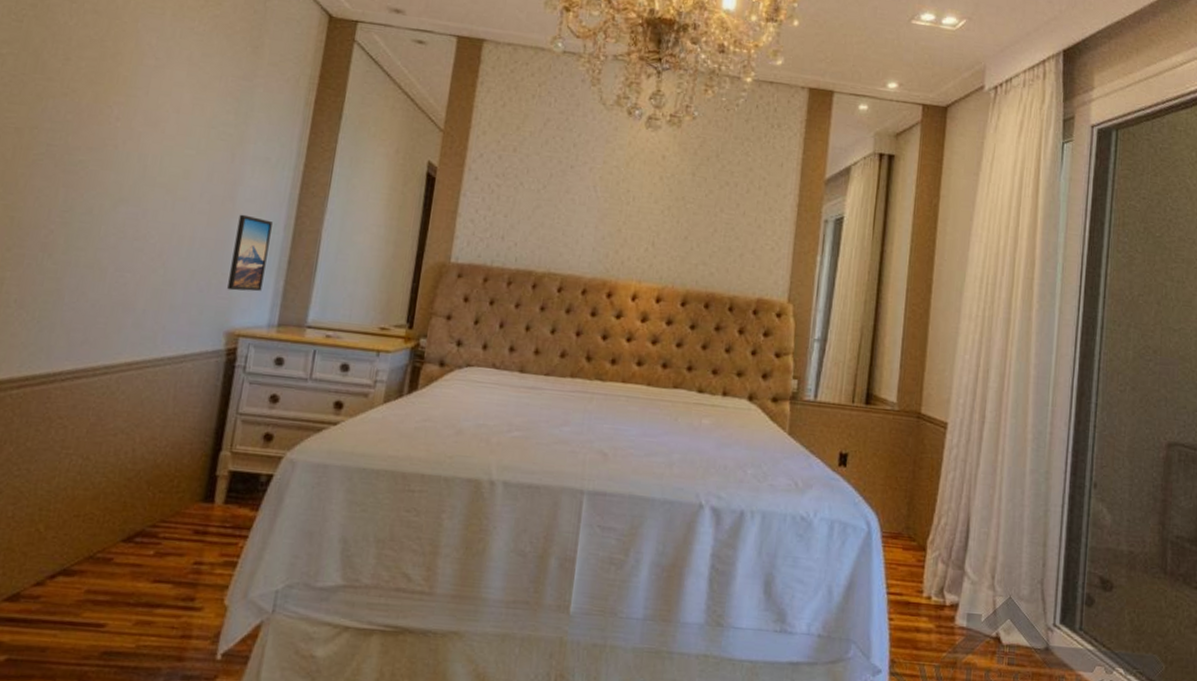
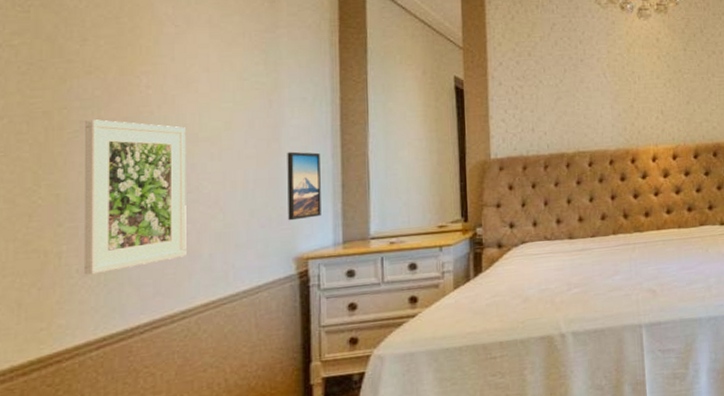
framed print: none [20,144,145,309] -> present [83,119,187,275]

